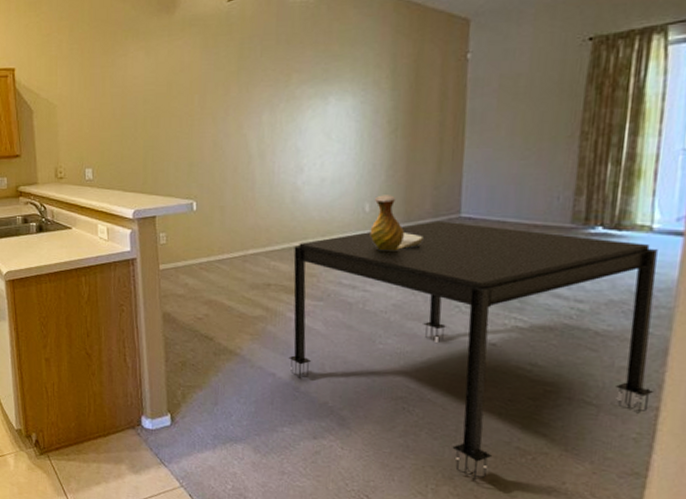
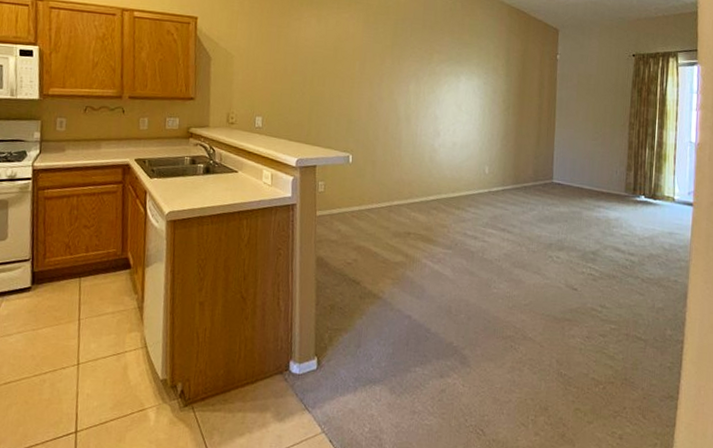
dining table: present [288,220,658,482] -> none [422,184,680,411]
vase: present [370,195,425,251] -> none [488,160,528,208]

